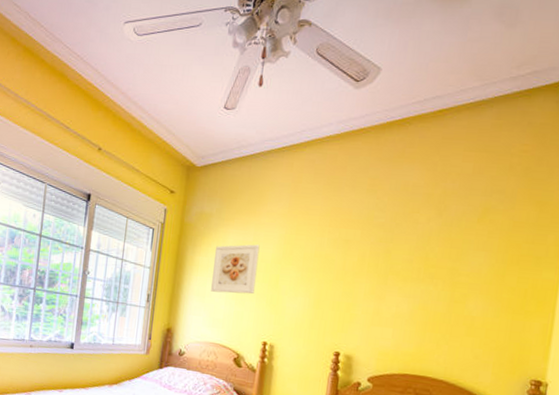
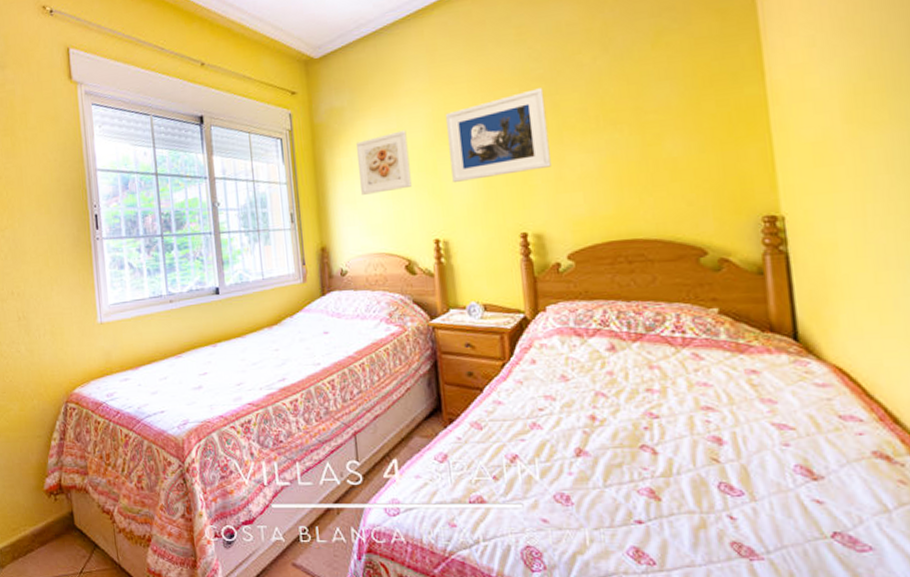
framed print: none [289,234,381,302] -> present [446,88,551,182]

